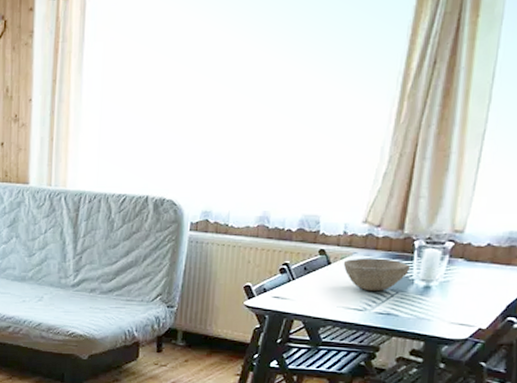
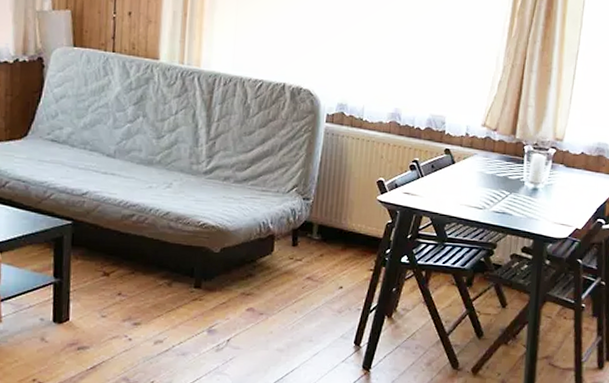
bowl: present [343,258,411,292] -> none [465,159,522,192]

